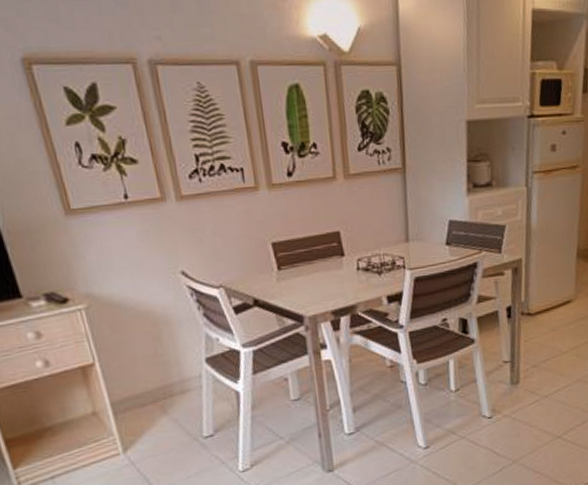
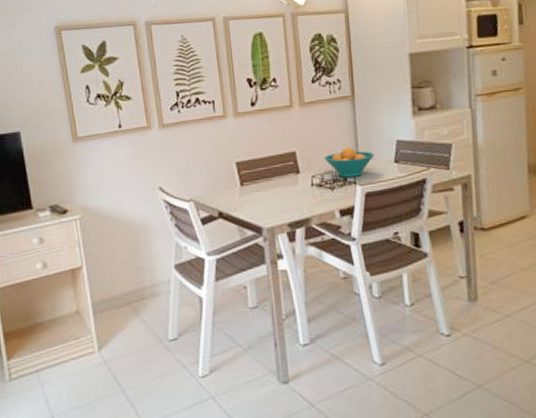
fruit bowl: none [371,227,425,261] -> present [324,147,374,178]

